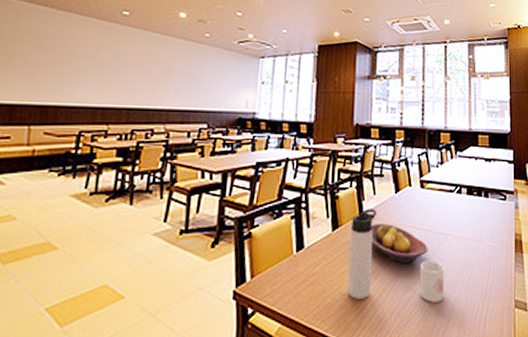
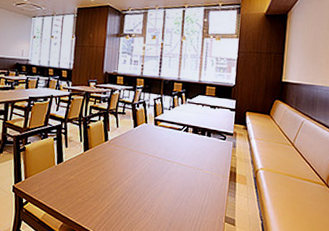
thermos bottle: present [348,209,377,299] -> none [94,137,119,202]
fruit bowl: present [371,222,428,264] -> none [113,148,158,181]
mug: present [419,260,444,303] -> none [148,180,169,211]

